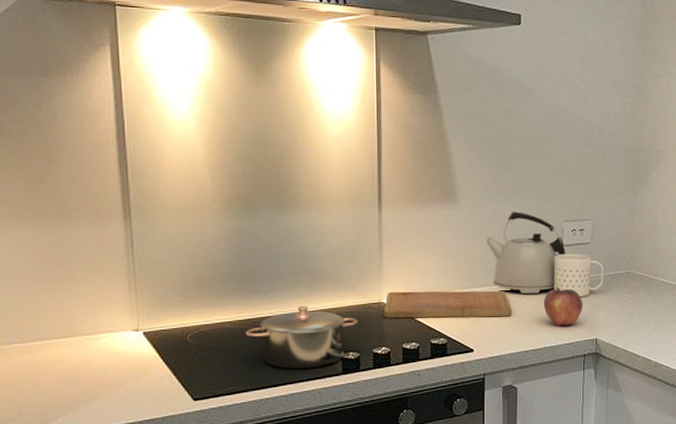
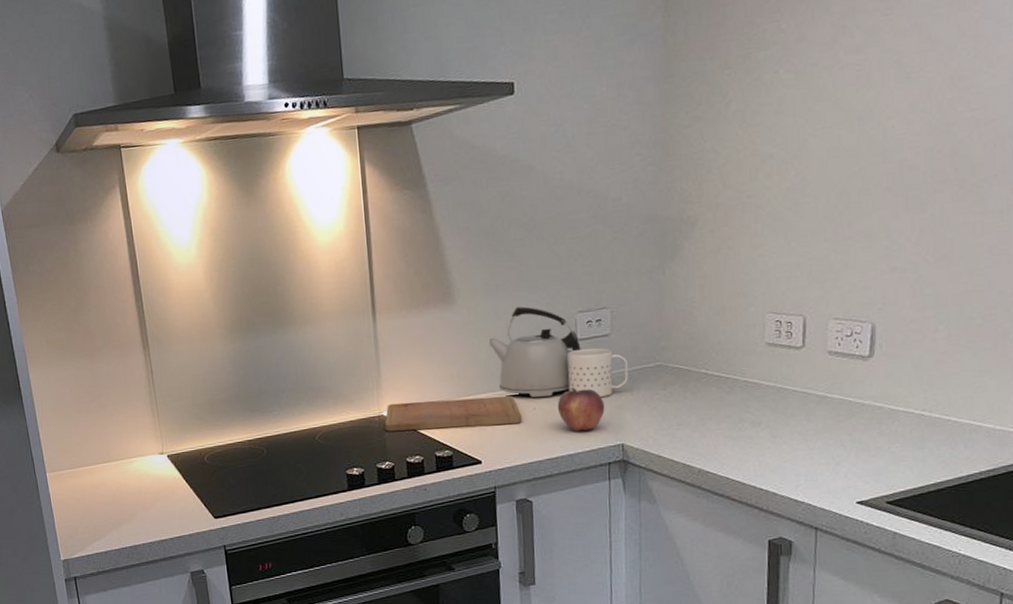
cooking pot: present [245,306,358,370] -> none [255,423,360,487]

